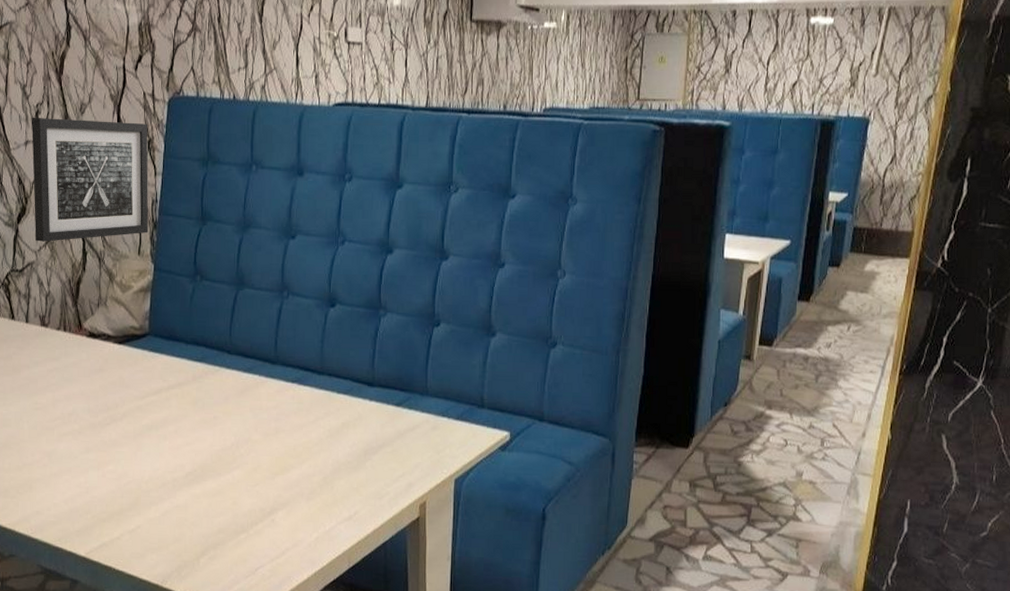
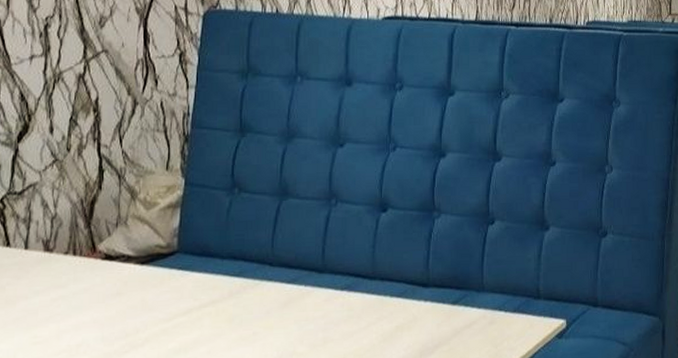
wall art: present [32,117,149,242] -> none [38,30,180,161]

